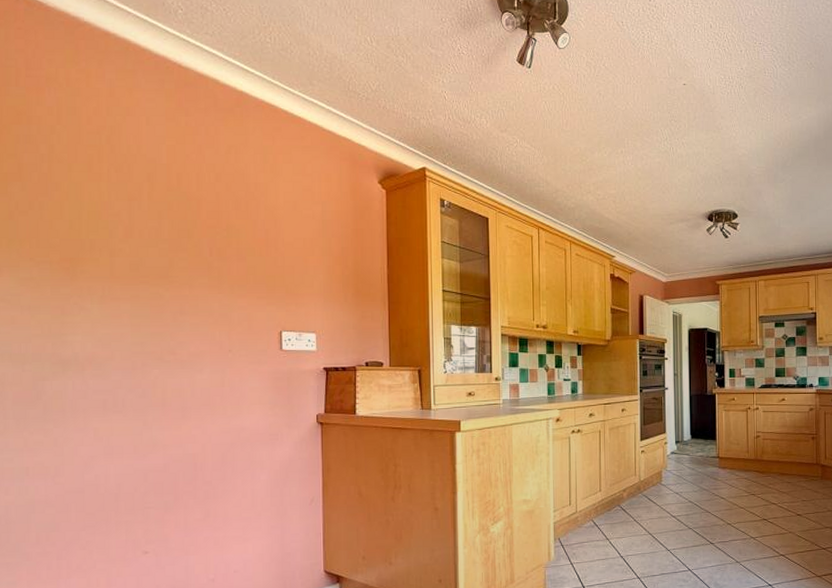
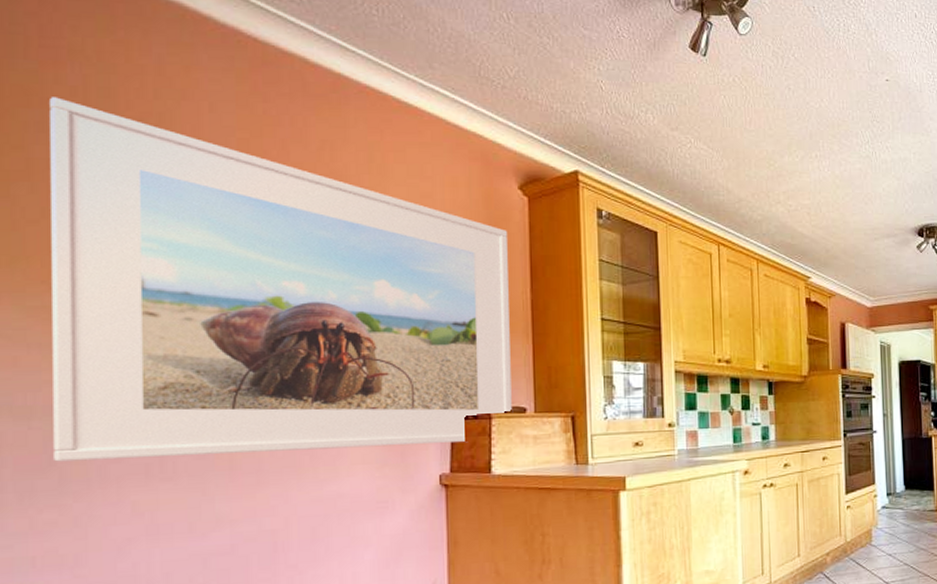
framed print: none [34,115,372,397] -> present [50,97,512,462]

